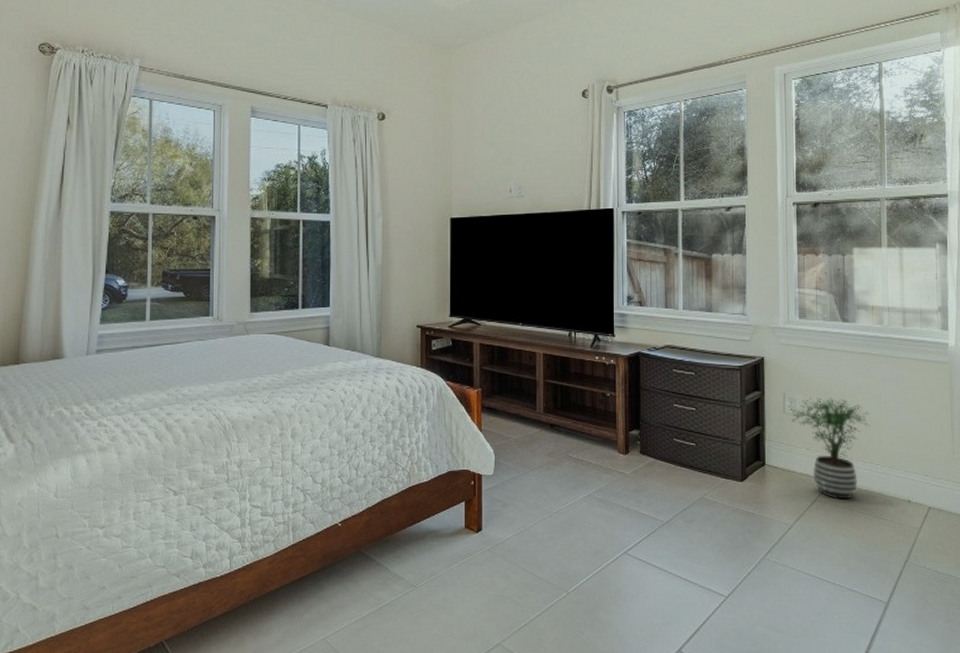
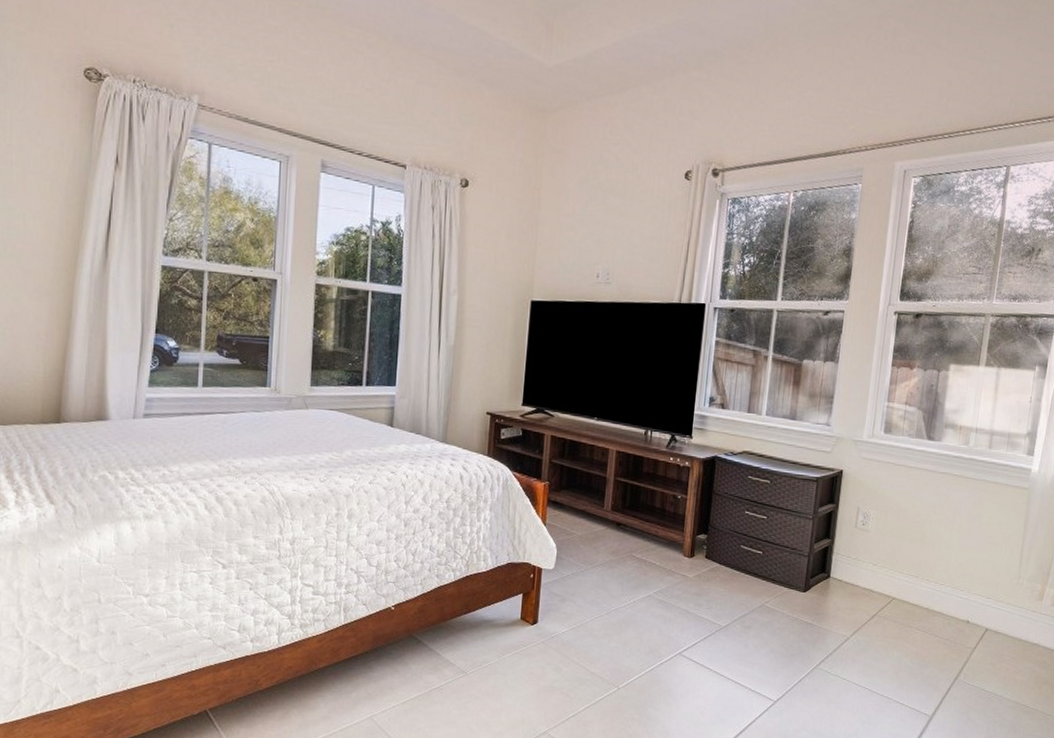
potted plant: present [792,397,871,500] -> none [862,514,941,616]

